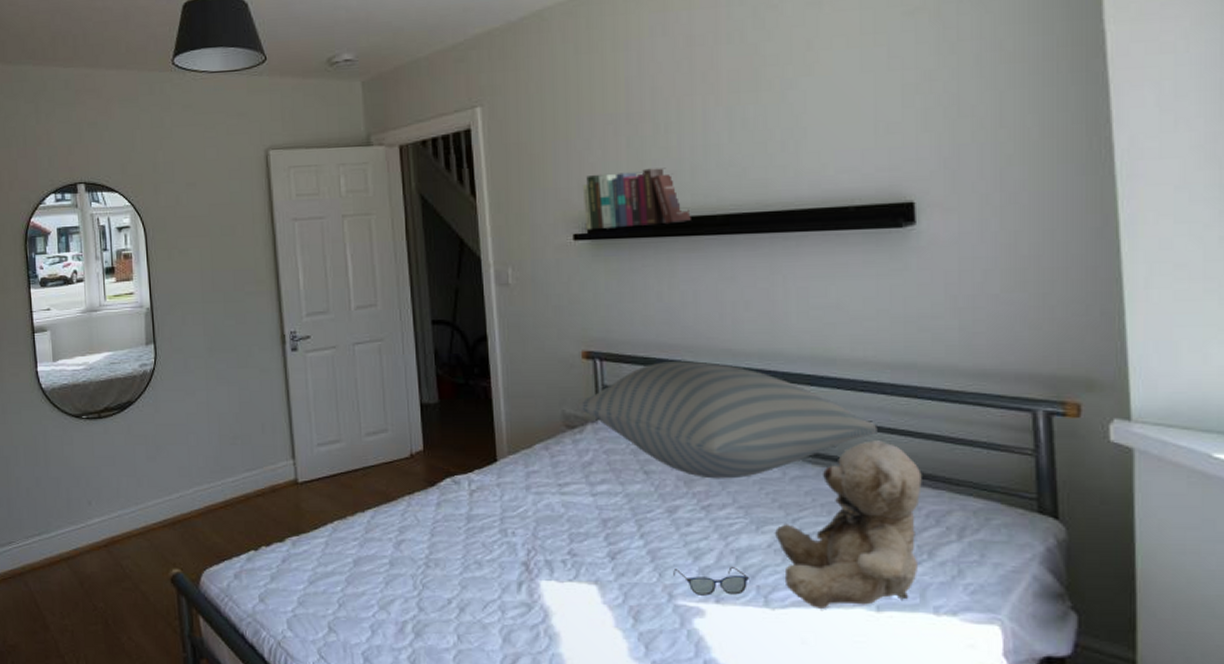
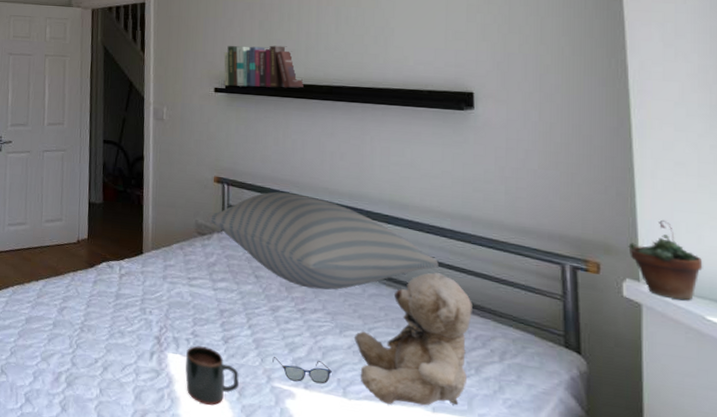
mug: none [562,567,633,637] -> present [184,345,239,405]
succulent plant: none [1116,339,1210,438] -> present [628,219,703,301]

